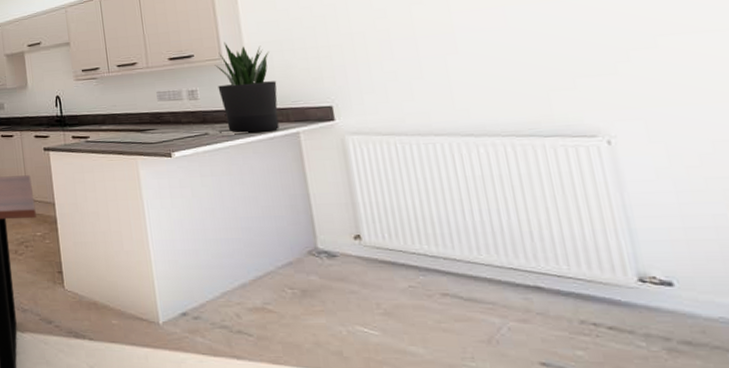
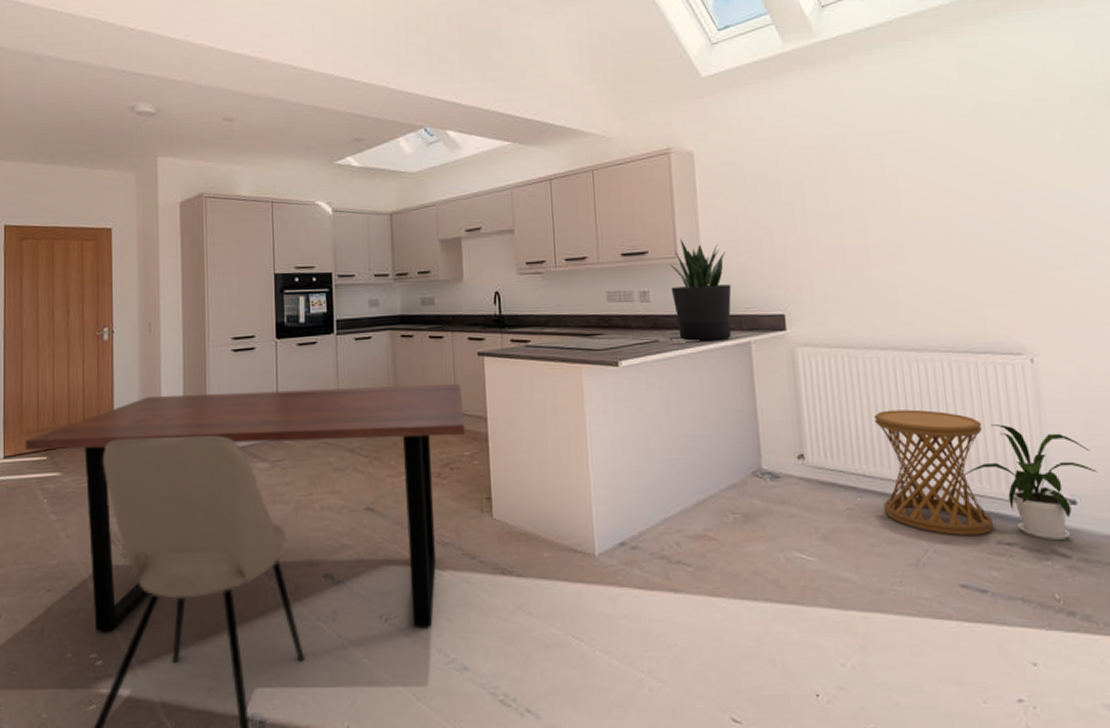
side table: none [432,192,575,314] -> present [873,409,993,535]
house plant: none [537,205,699,323] -> present [964,423,1099,541]

